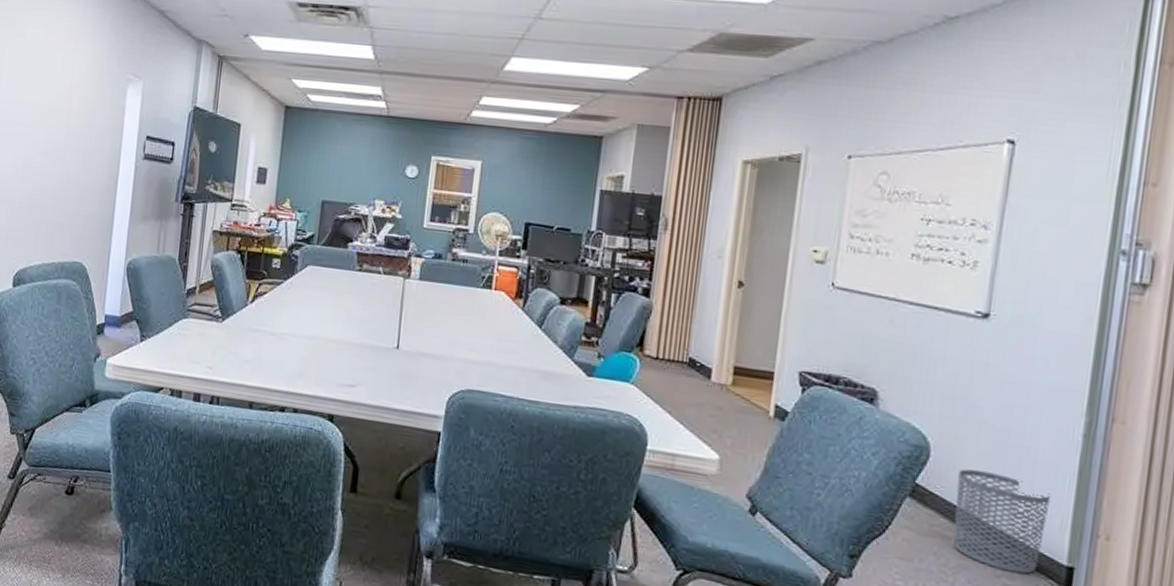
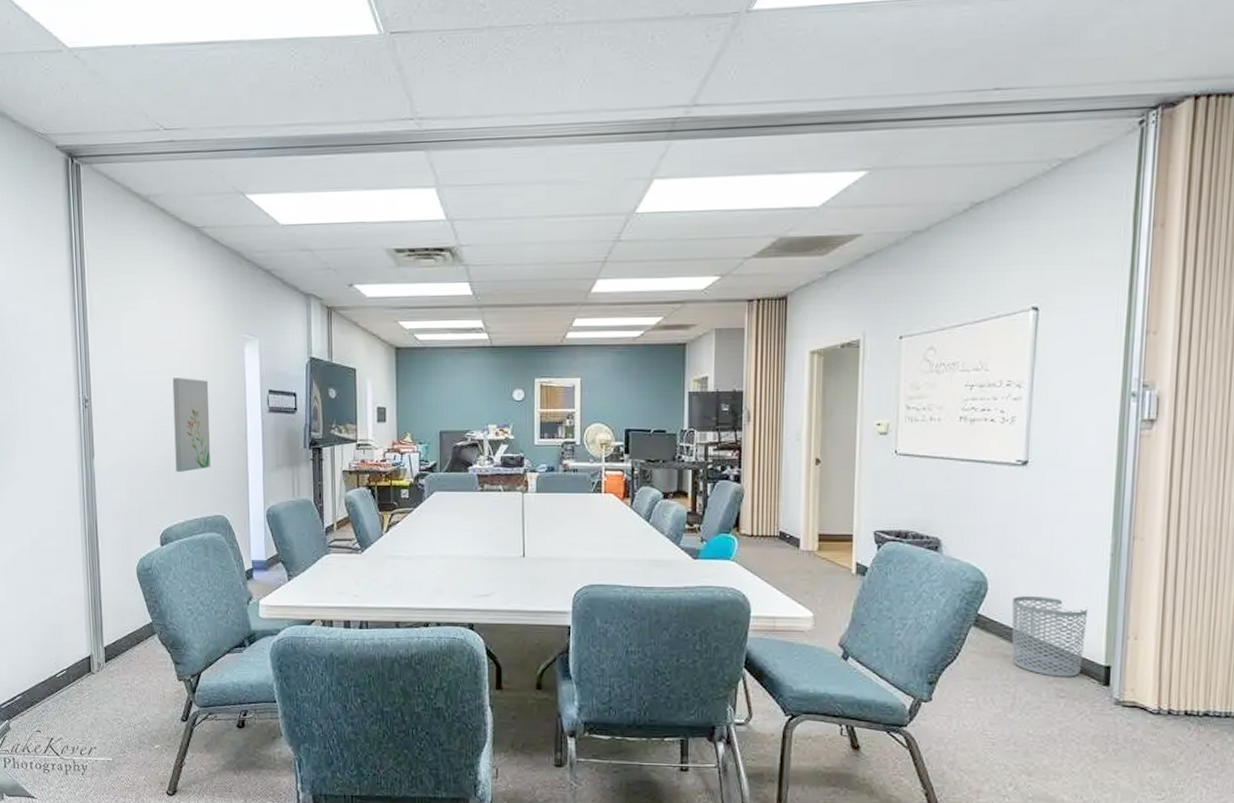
wall art: none [39,112,85,212] -> present [172,378,211,472]

